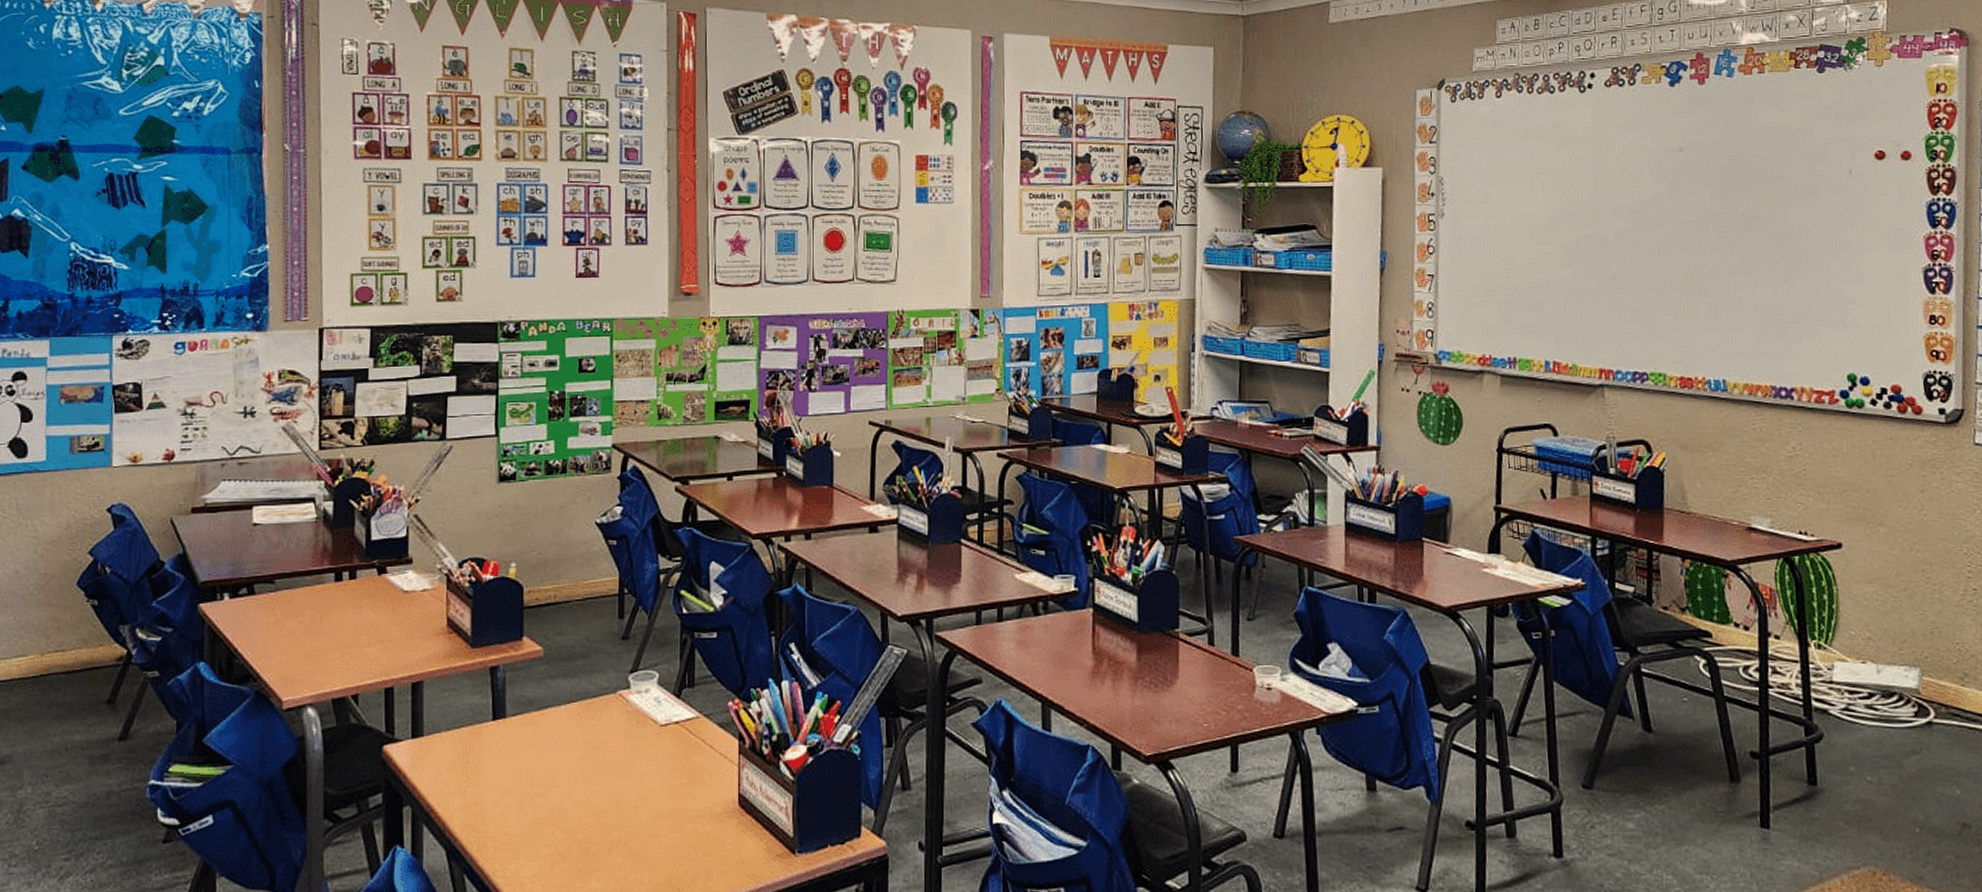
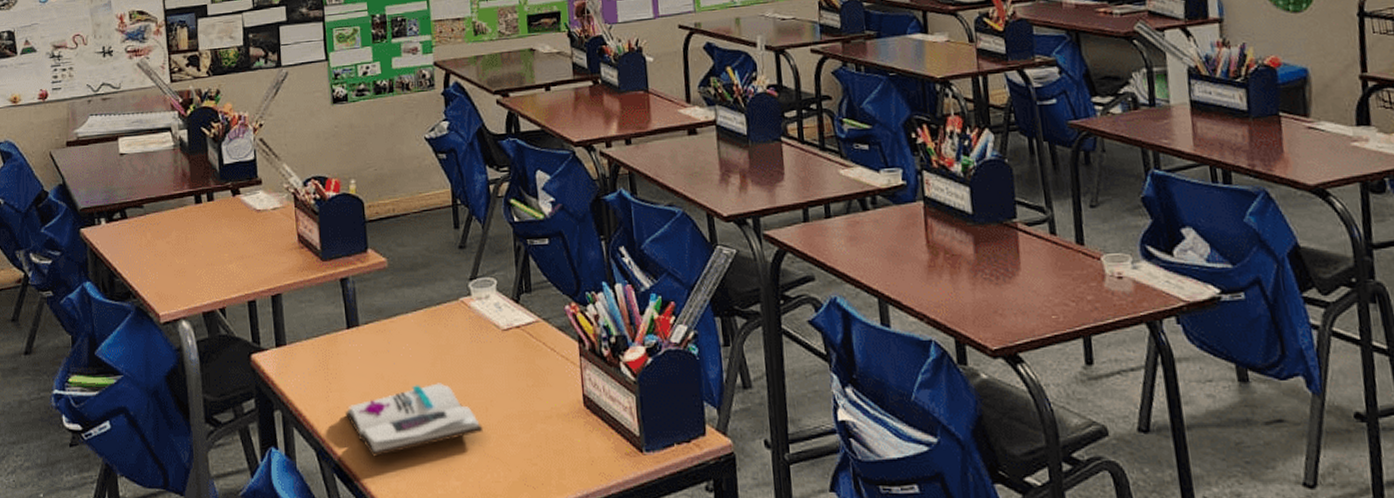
book: none [483,779,630,857] -> present [345,383,483,457]

